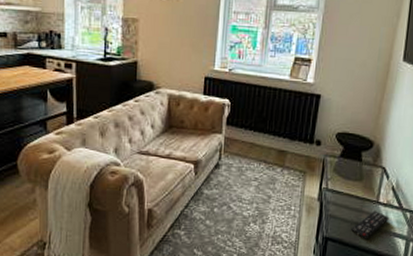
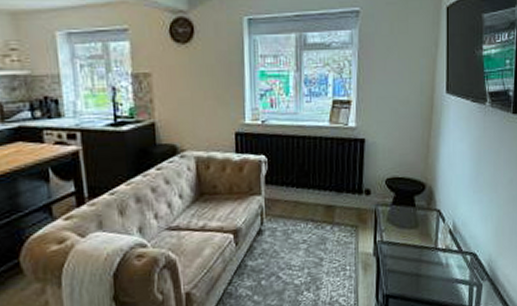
remote control: present [351,211,389,239] -> none [412,258,450,291]

